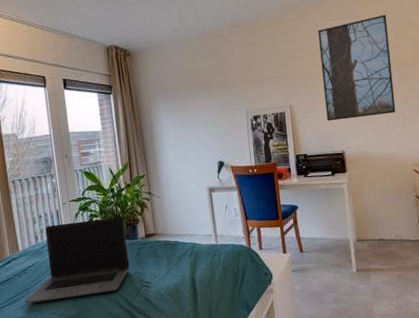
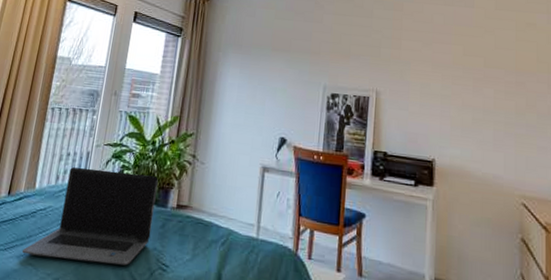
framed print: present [318,14,396,121] -> none [419,10,508,127]

